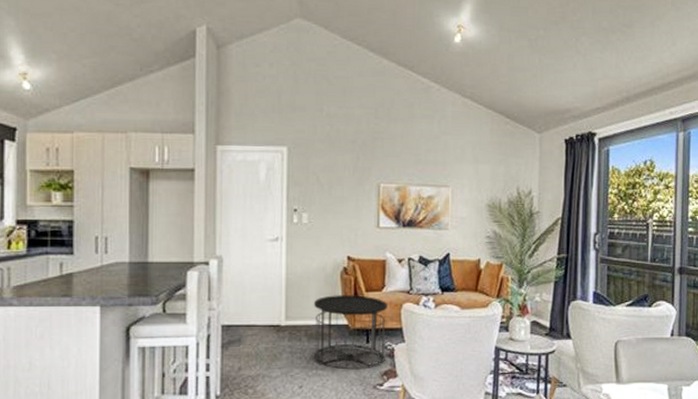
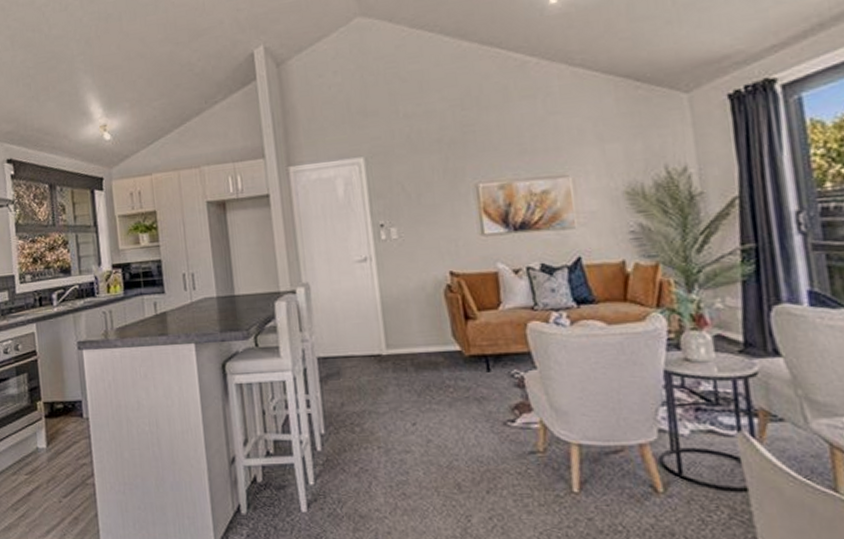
side table: present [313,295,388,370] -> none [416,315,514,404]

